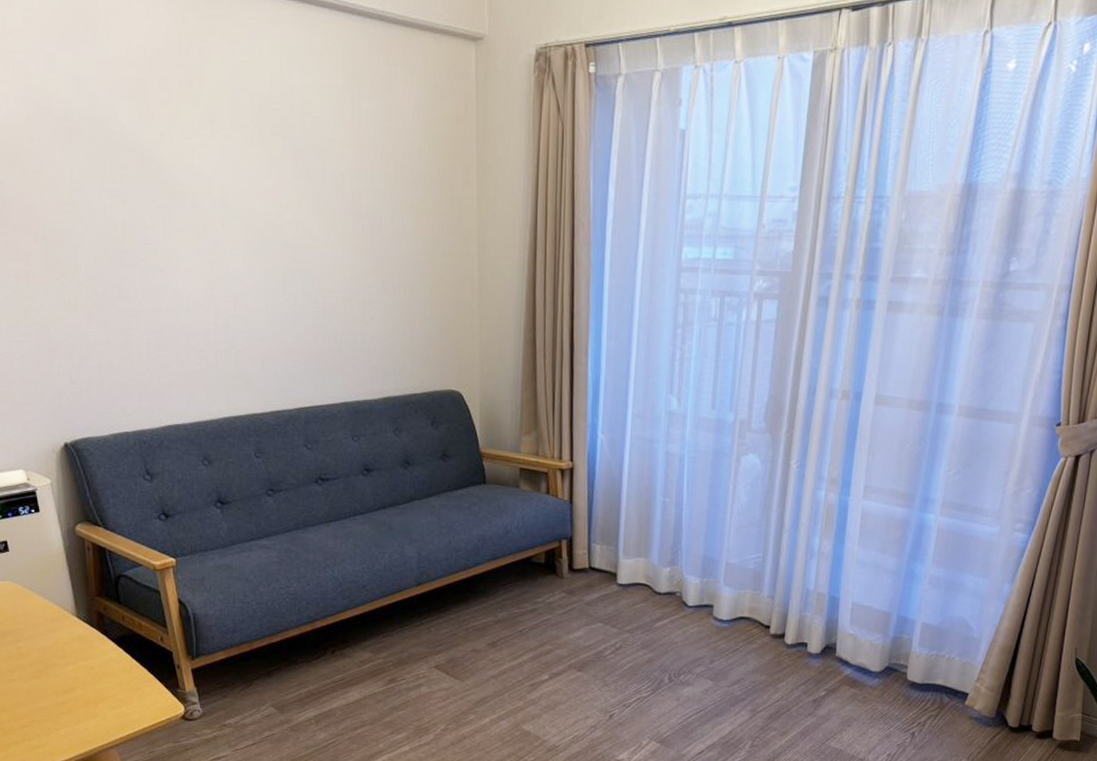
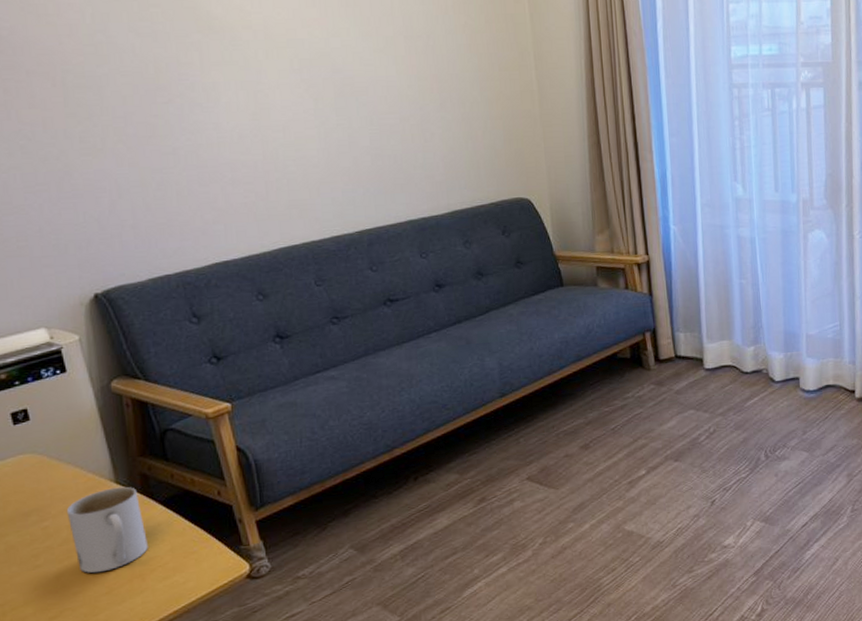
mug: none [36,621,101,694] -> present [66,486,148,574]

